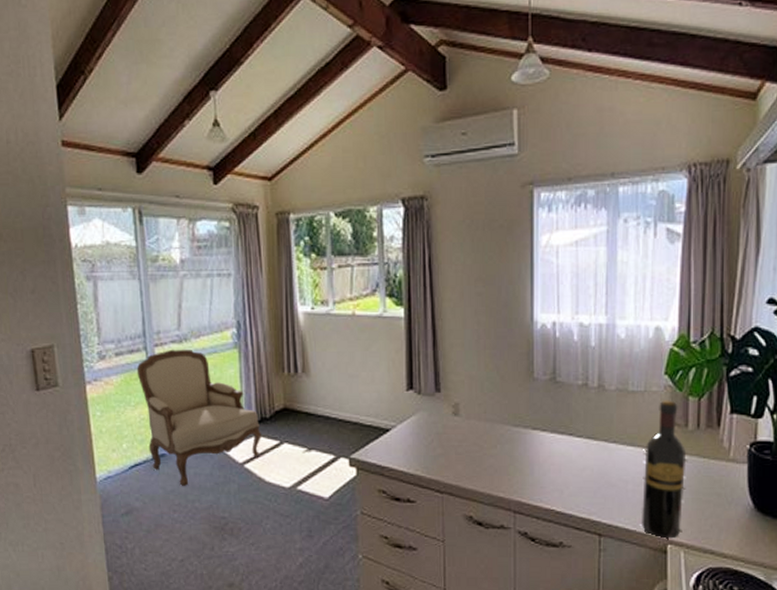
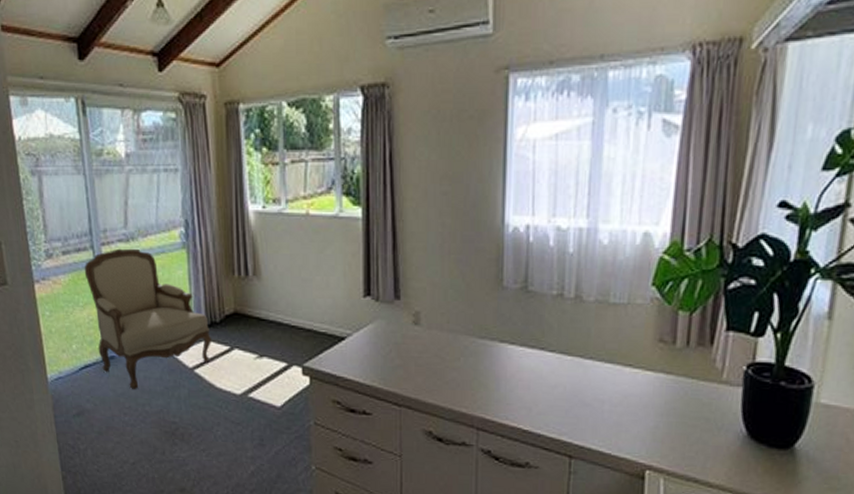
wine bottle: present [641,400,686,539] -> none [617,314,672,464]

